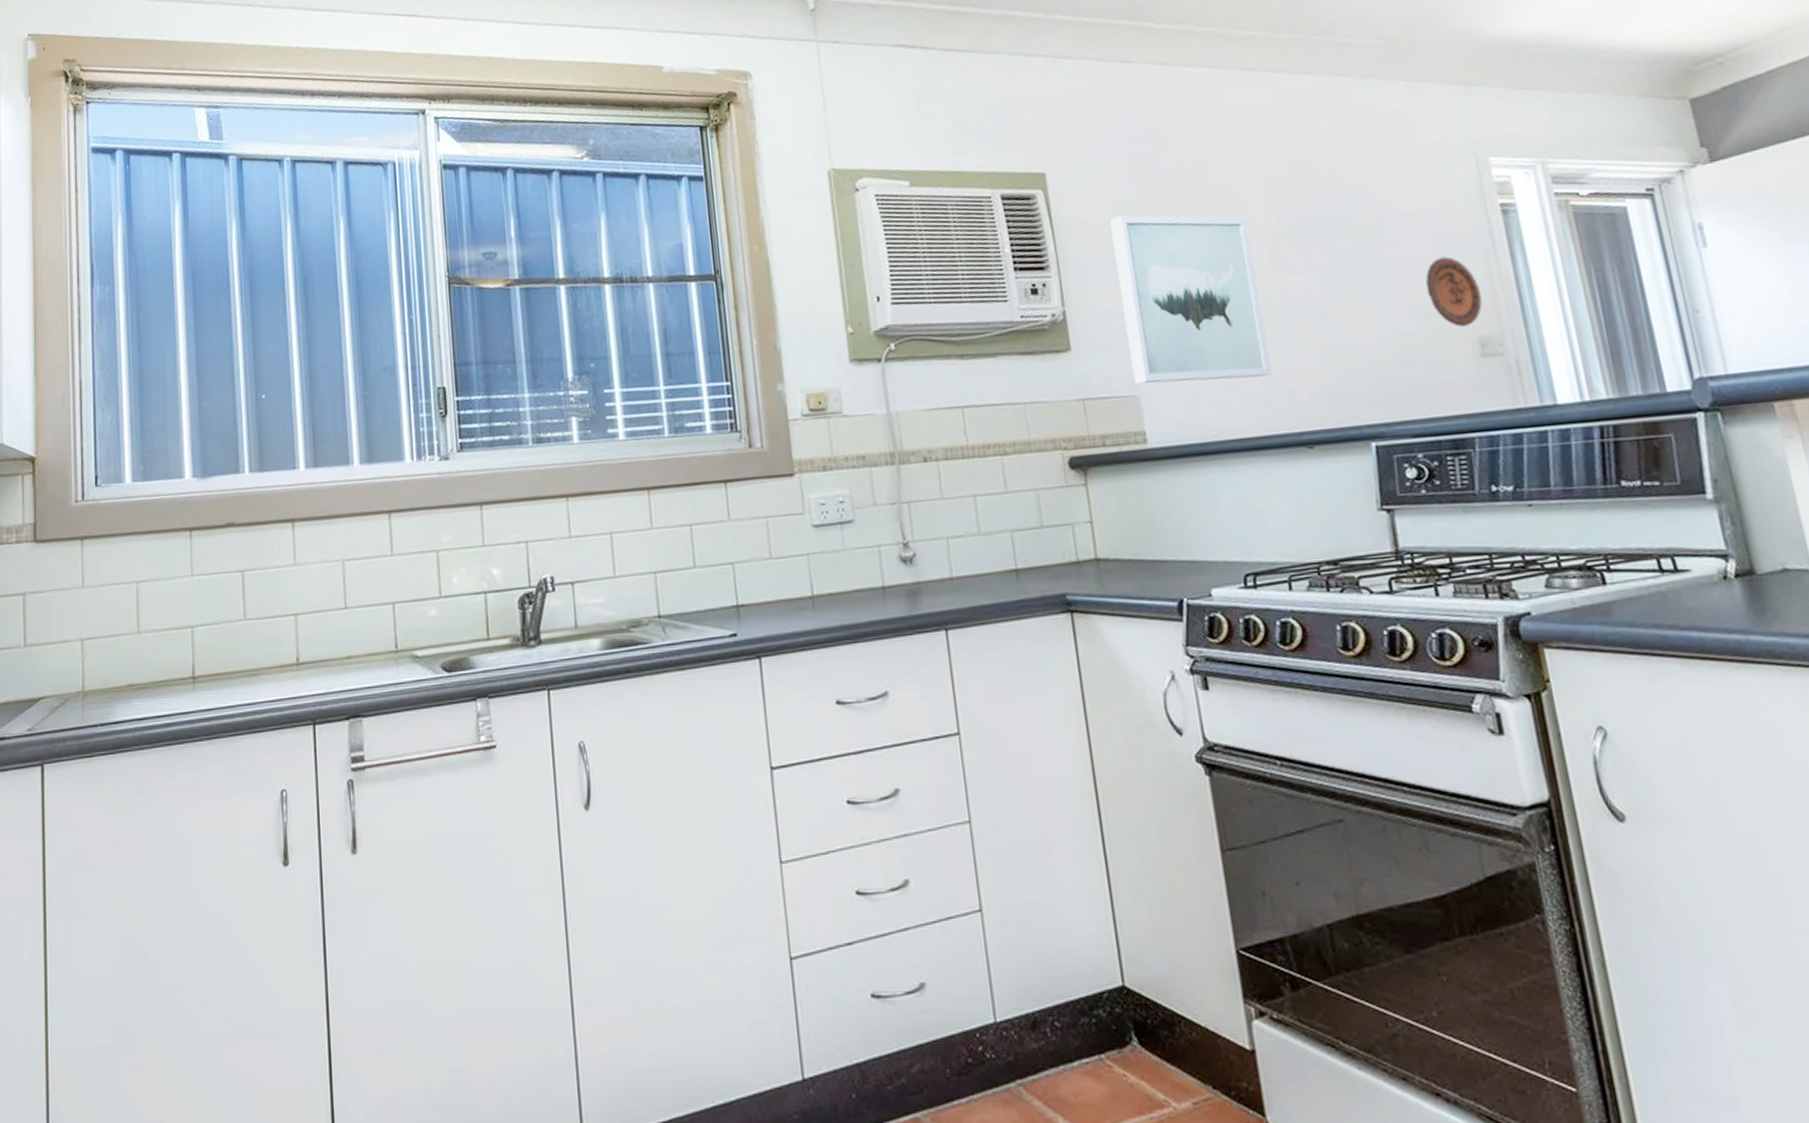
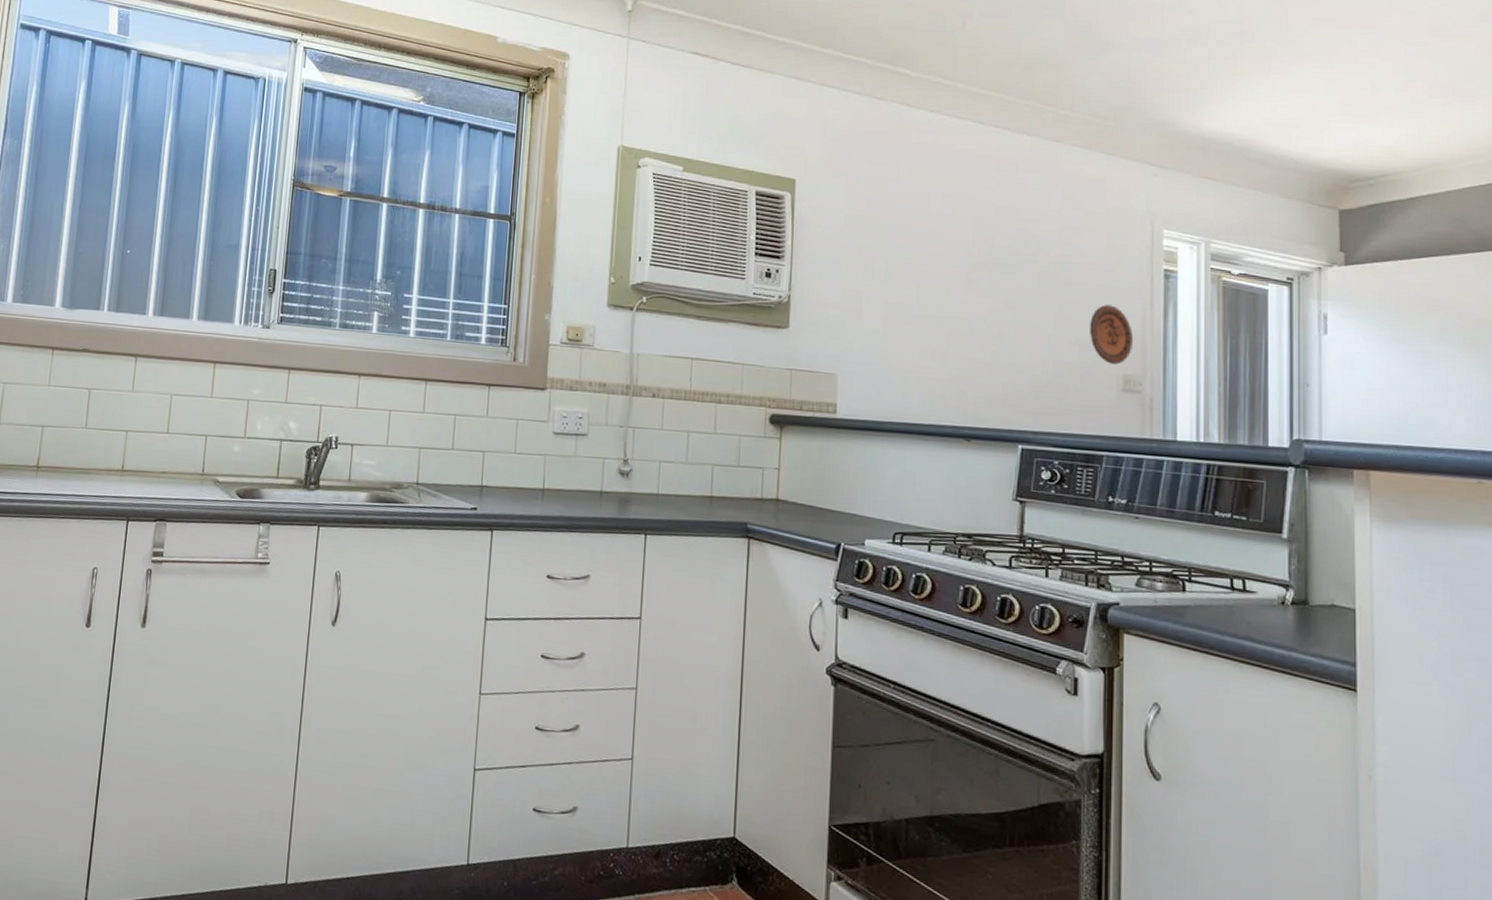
wall art: present [1110,215,1273,384] -> none [835,225,953,377]

